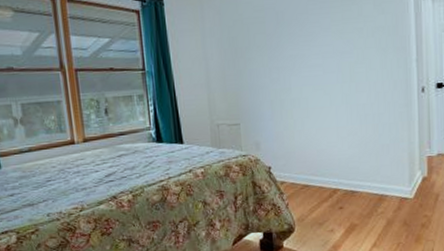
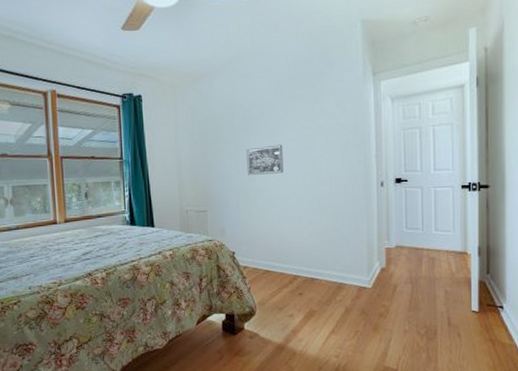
wall art: none [280,50,320,85] -> present [246,144,284,176]

